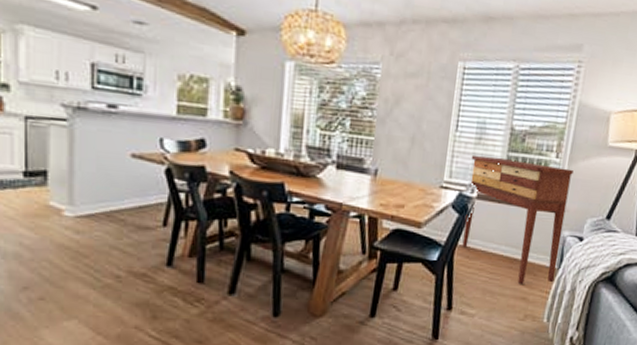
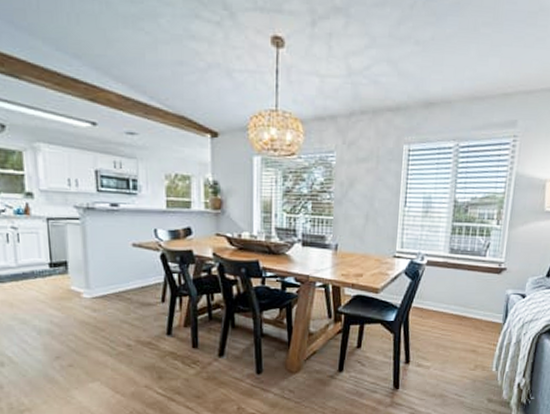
console table: present [462,156,573,284] -> none [416,227,514,338]

